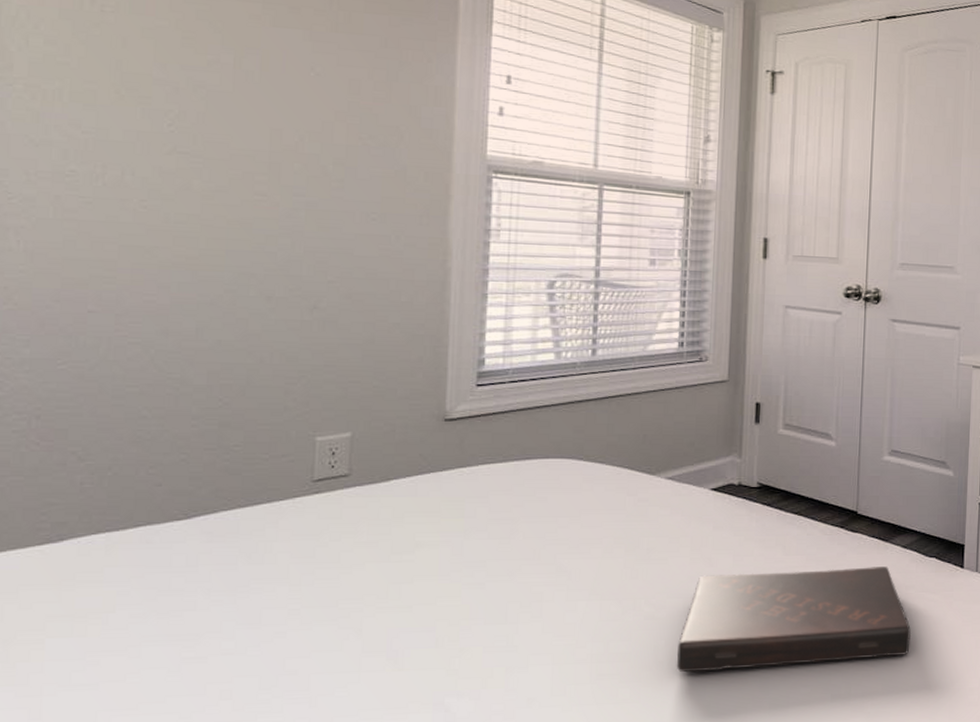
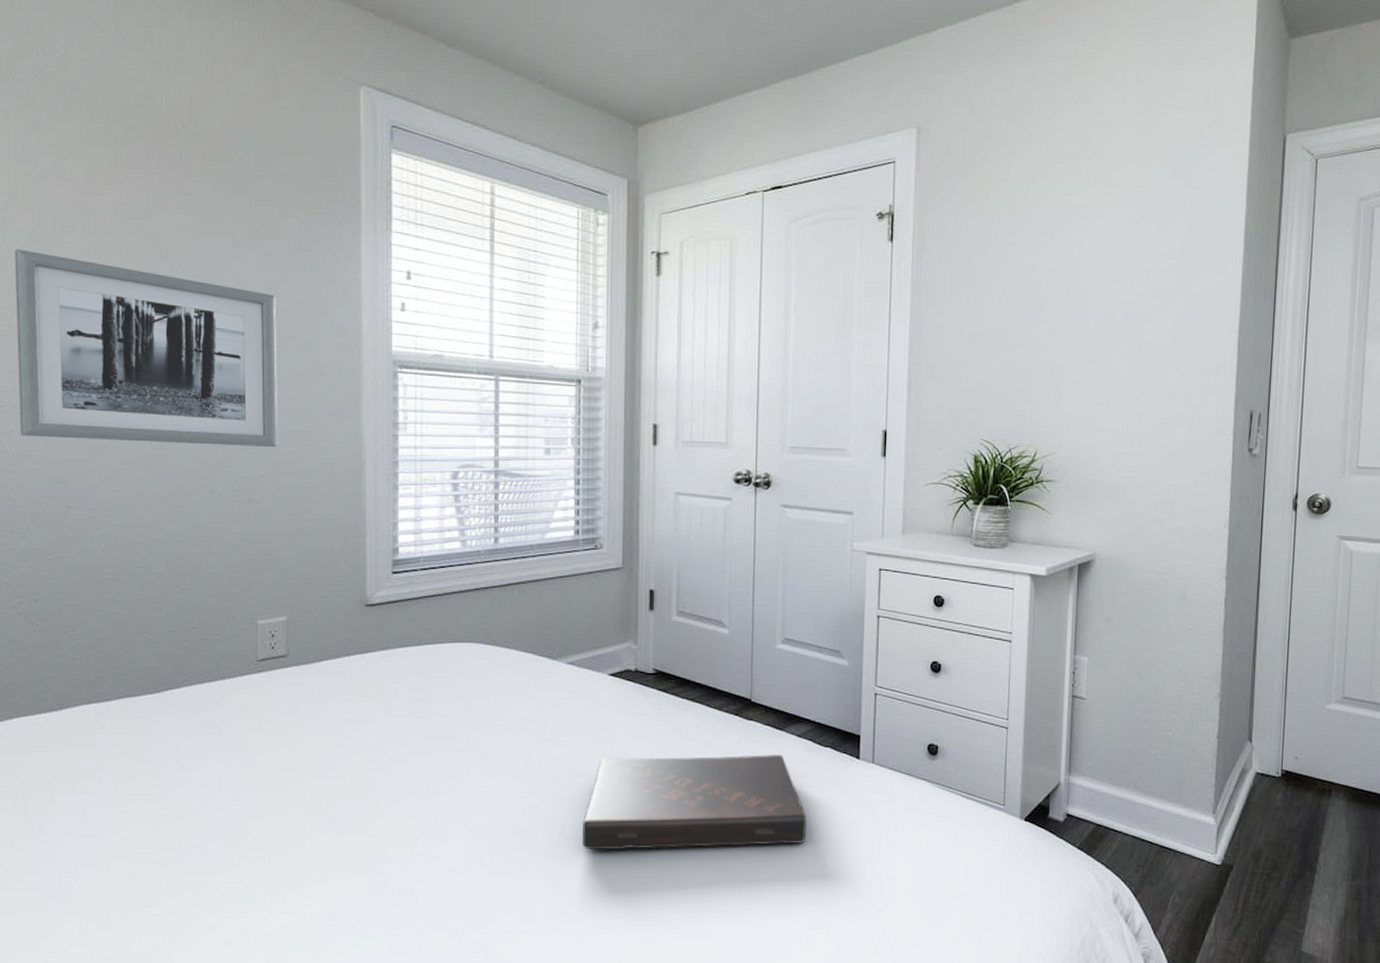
wall art: none [31,27,356,252] -> present [15,249,278,448]

